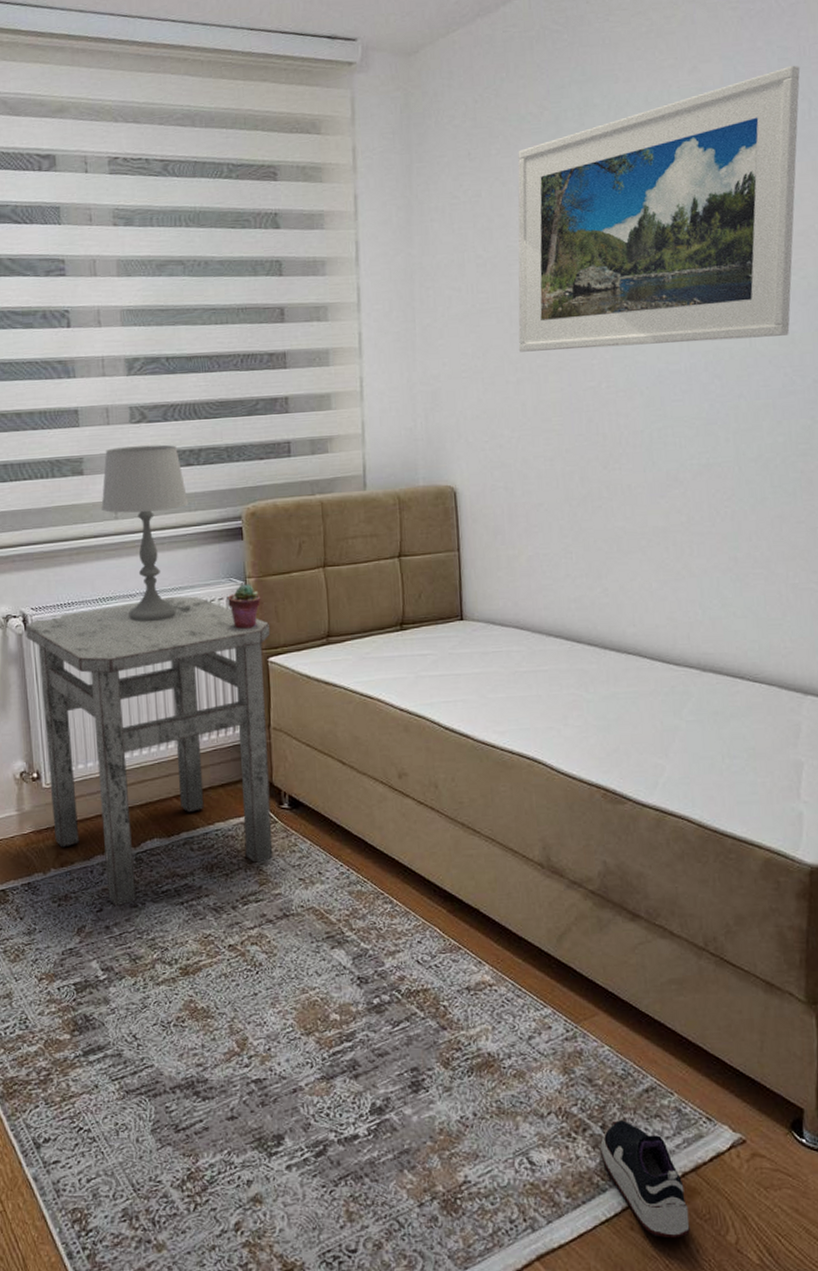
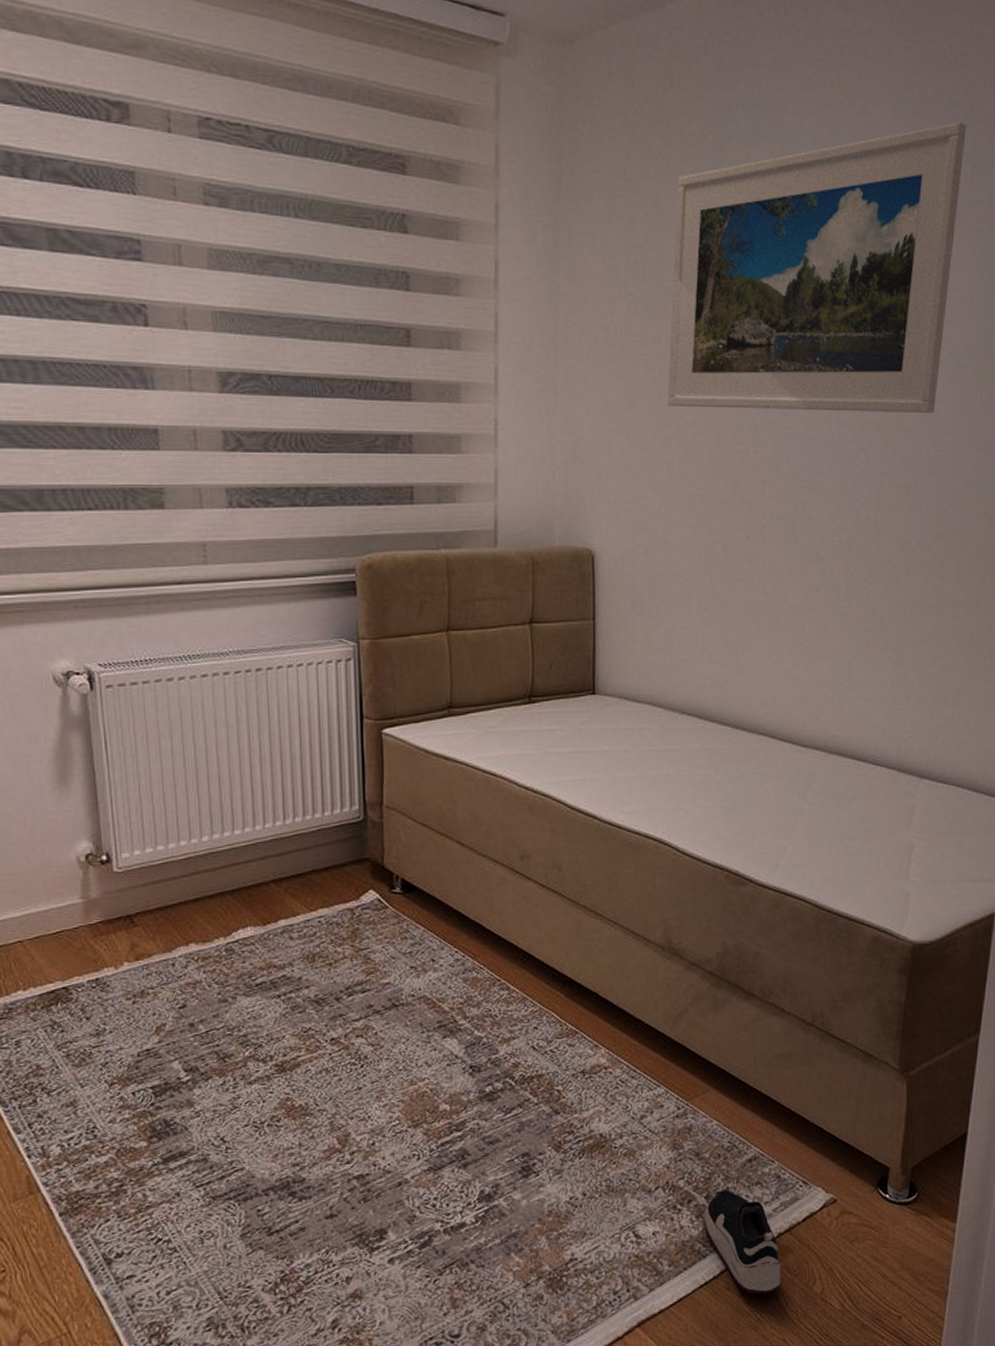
side table: present [25,596,273,907] -> none [91,657,386,1002]
table lamp: present [101,444,189,622] -> none [187,479,293,685]
potted succulent: present [228,584,261,629] -> none [337,646,376,696]

